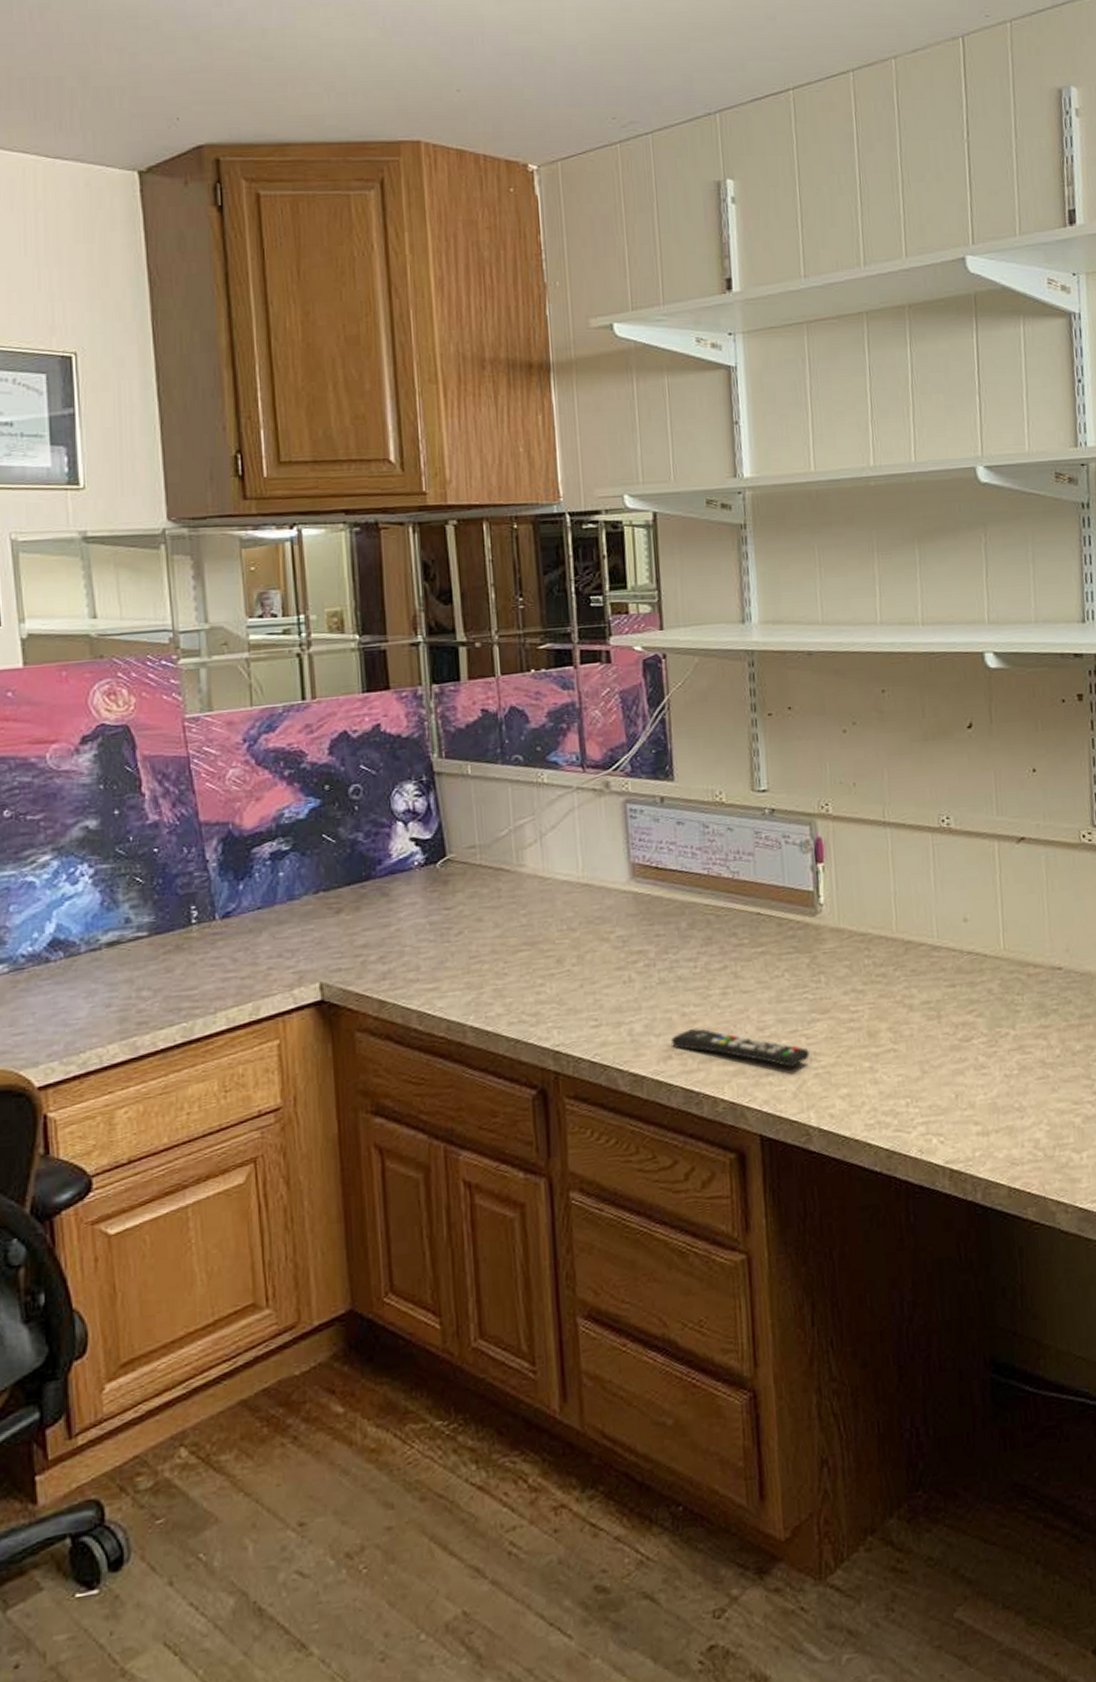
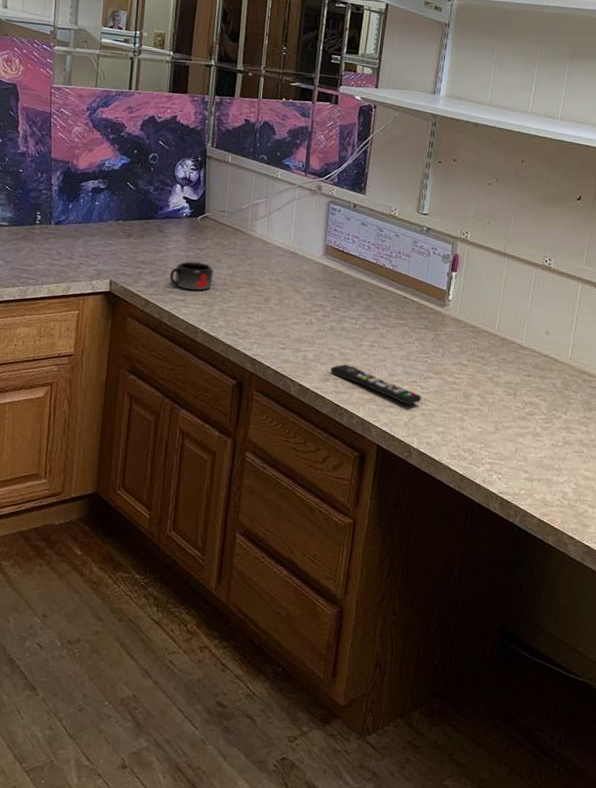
mug: none [410,928,475,972] -> present [170,261,214,291]

